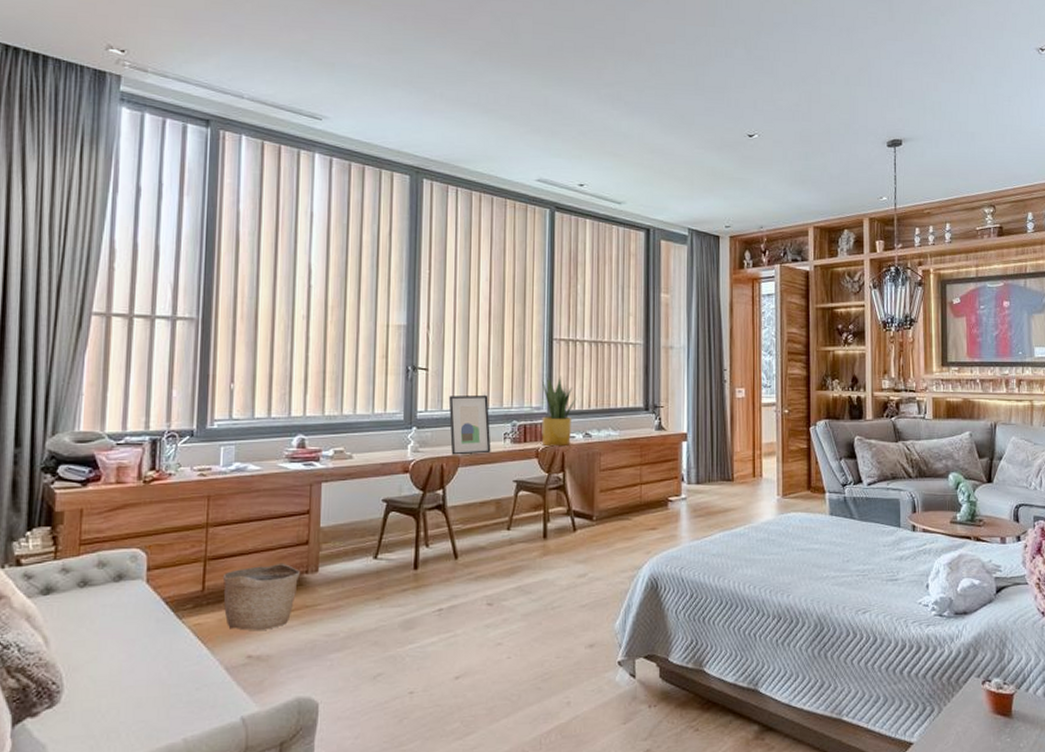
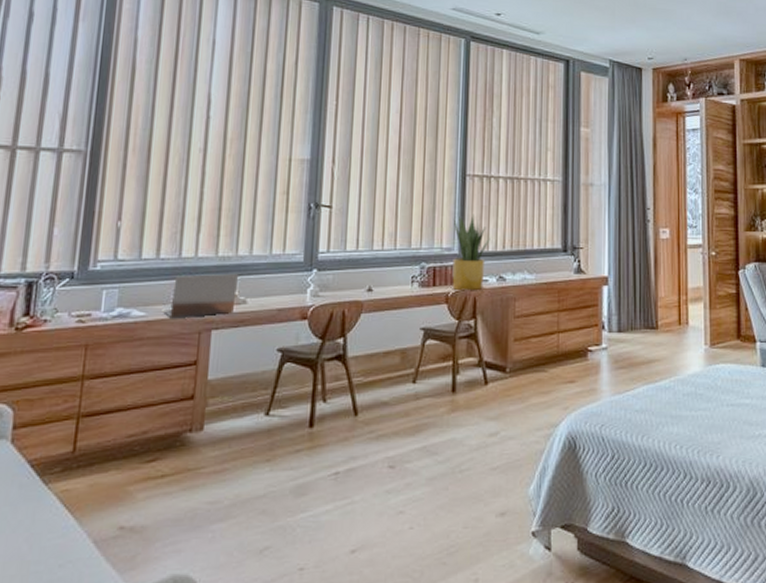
basket: present [222,563,300,631] -> none [96,420,183,499]
laptop: none [277,431,345,472] -> present [163,273,239,319]
picture frame: present [448,394,491,455] -> none [353,234,398,300]

